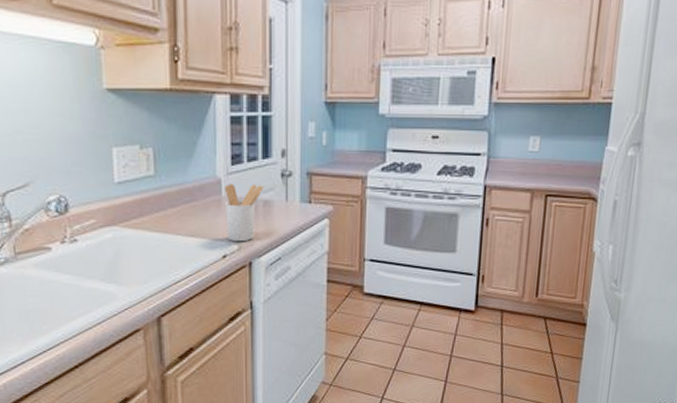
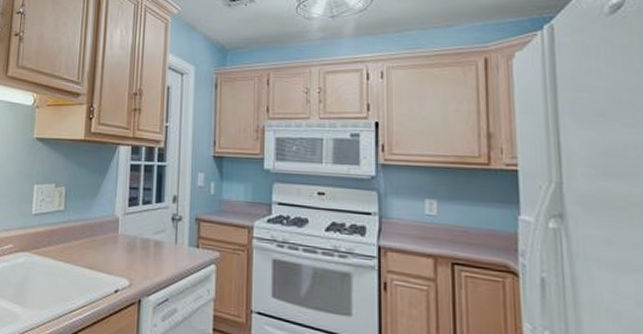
utensil holder: present [224,183,264,242] -> none [120,223,156,279]

